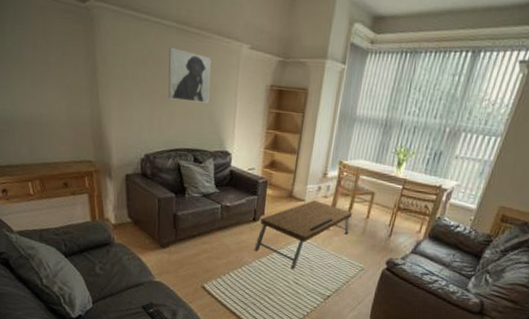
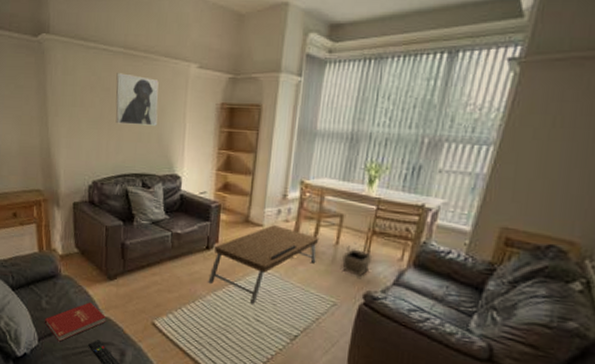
book: none [98,268,159,304] -> present [44,302,107,342]
basket: none [370,216,397,246] -> present [341,242,373,276]

